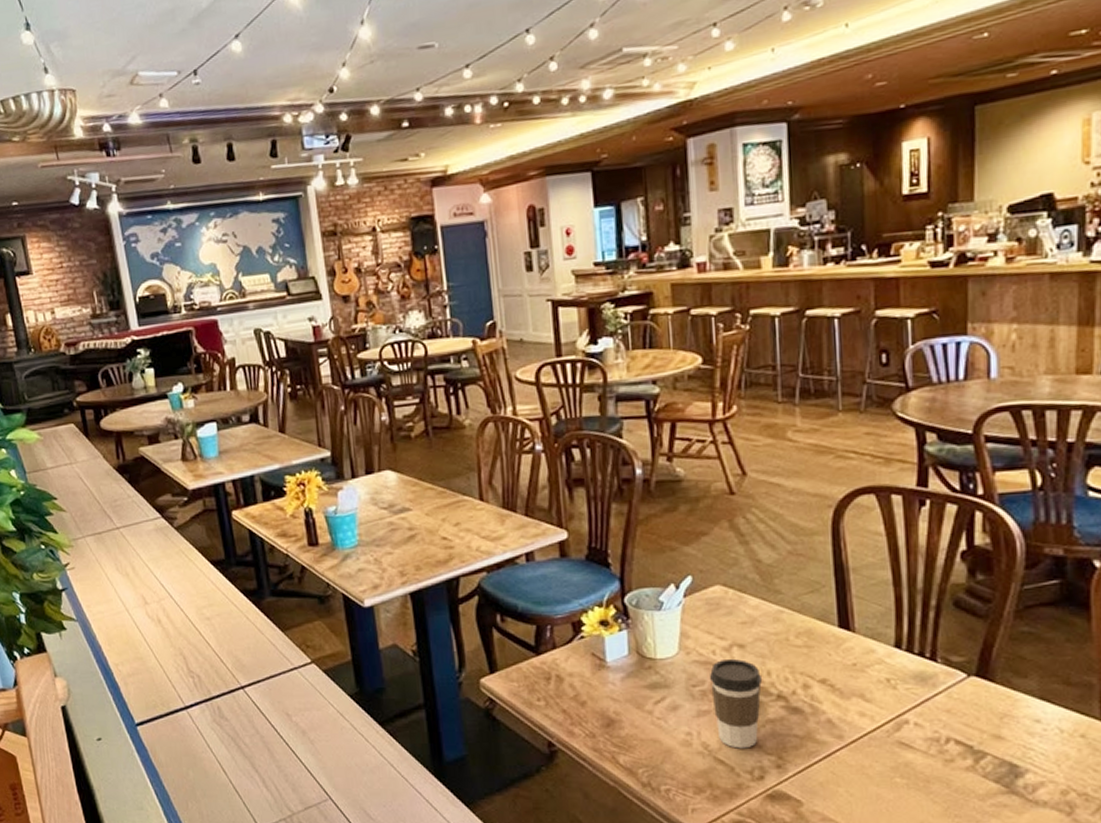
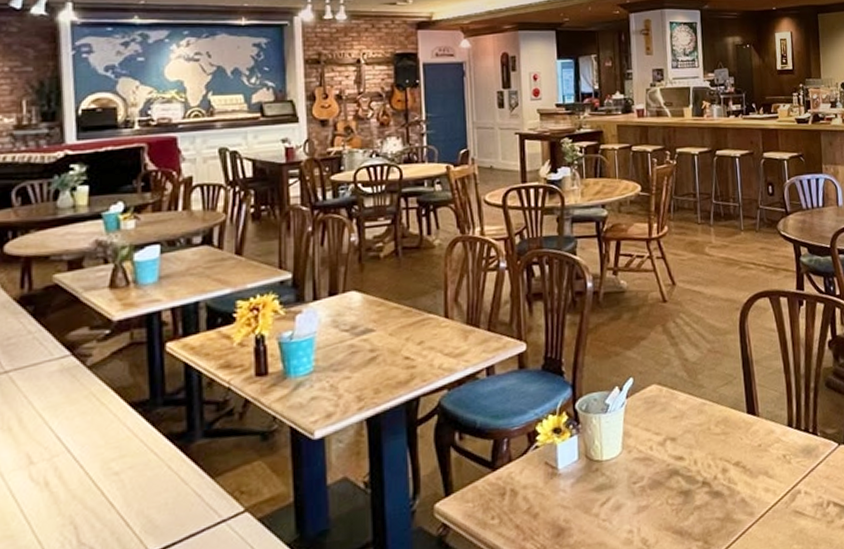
coffee cup: present [709,658,762,749] -> none [647,451,690,540]

